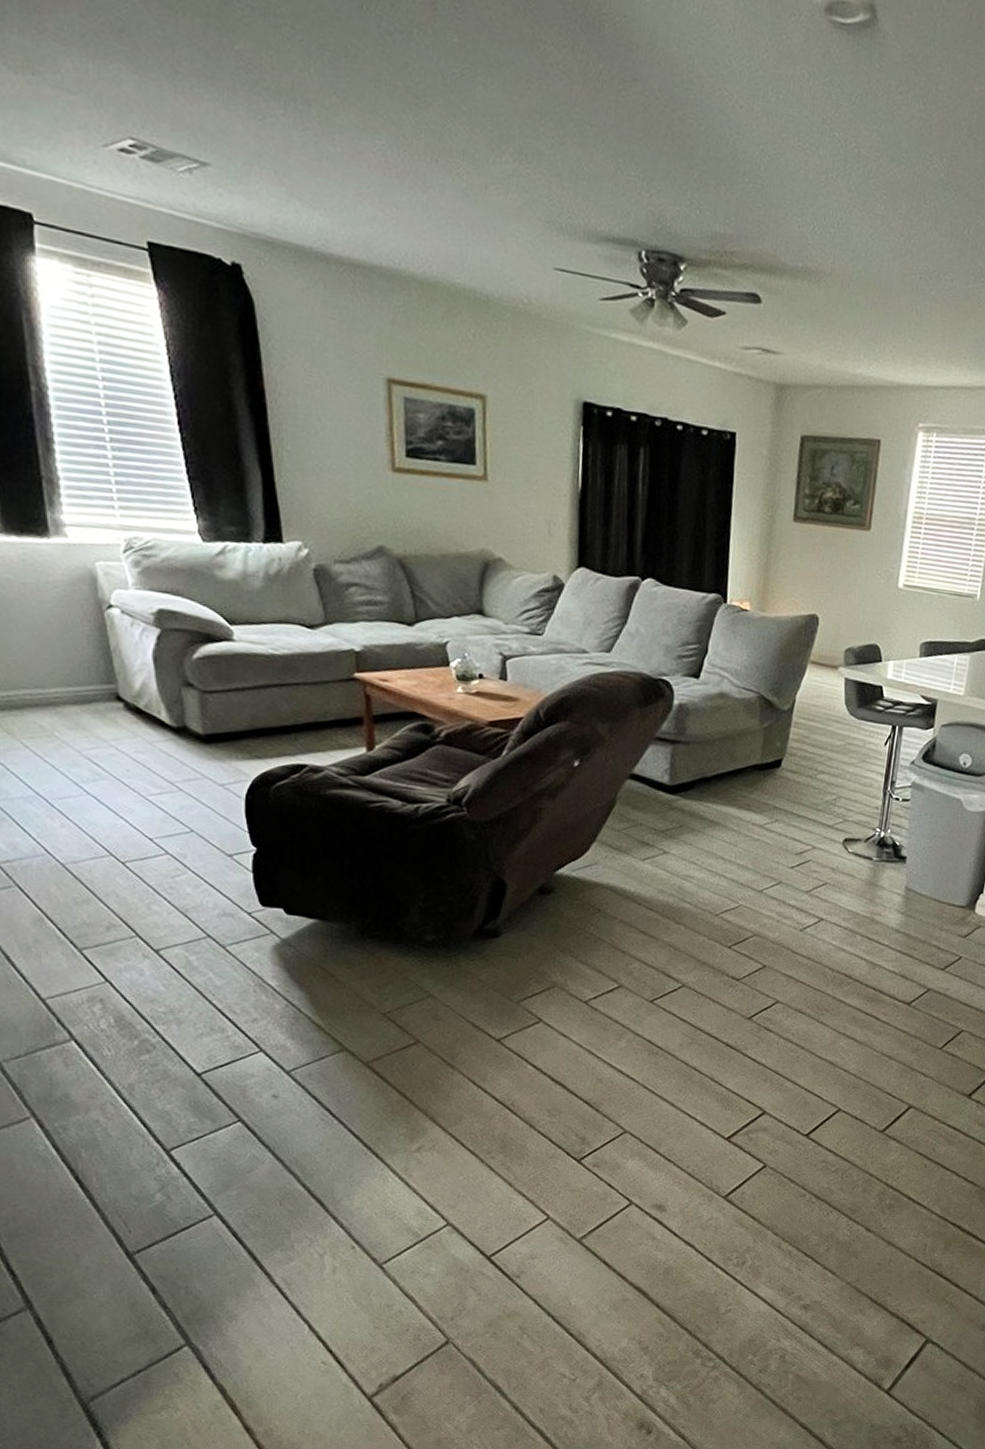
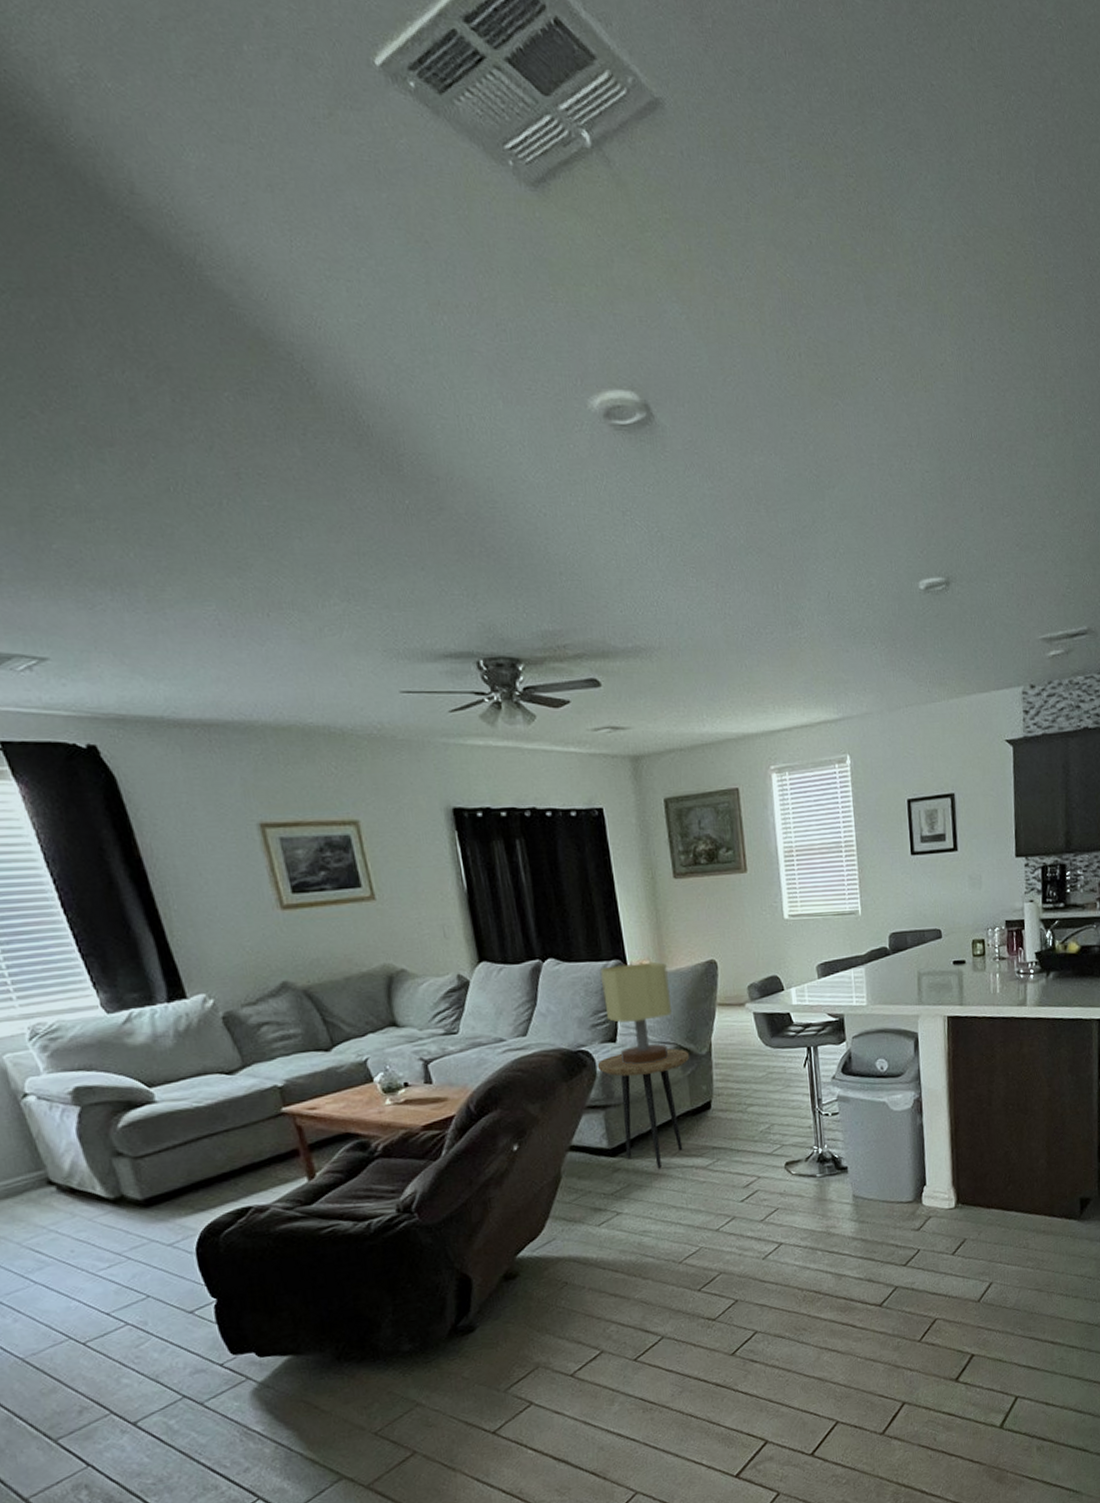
side table: none [675,691,771,816] -> present [597,1048,690,1168]
table lamp: none [695,599,767,708] -> present [600,961,672,1065]

